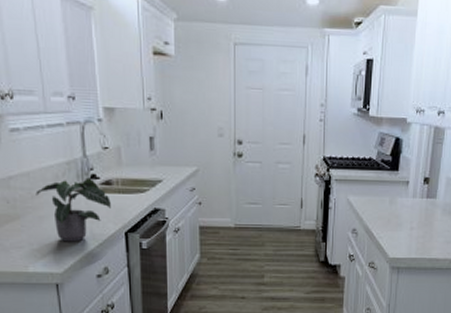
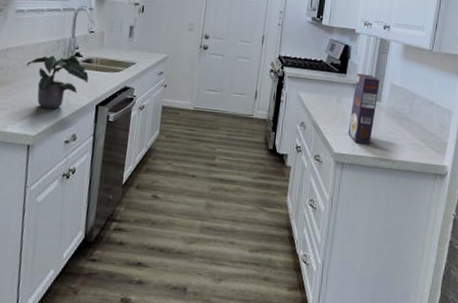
cereal box: none [403,169,435,246] -> present [348,73,380,145]

